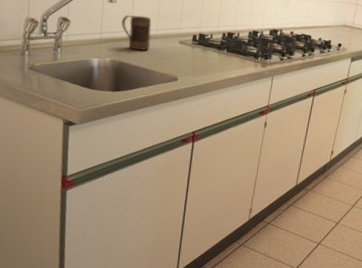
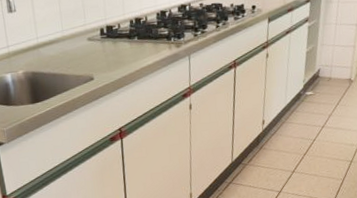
mug: present [122,15,152,51] -> none [25,19,59,57]

